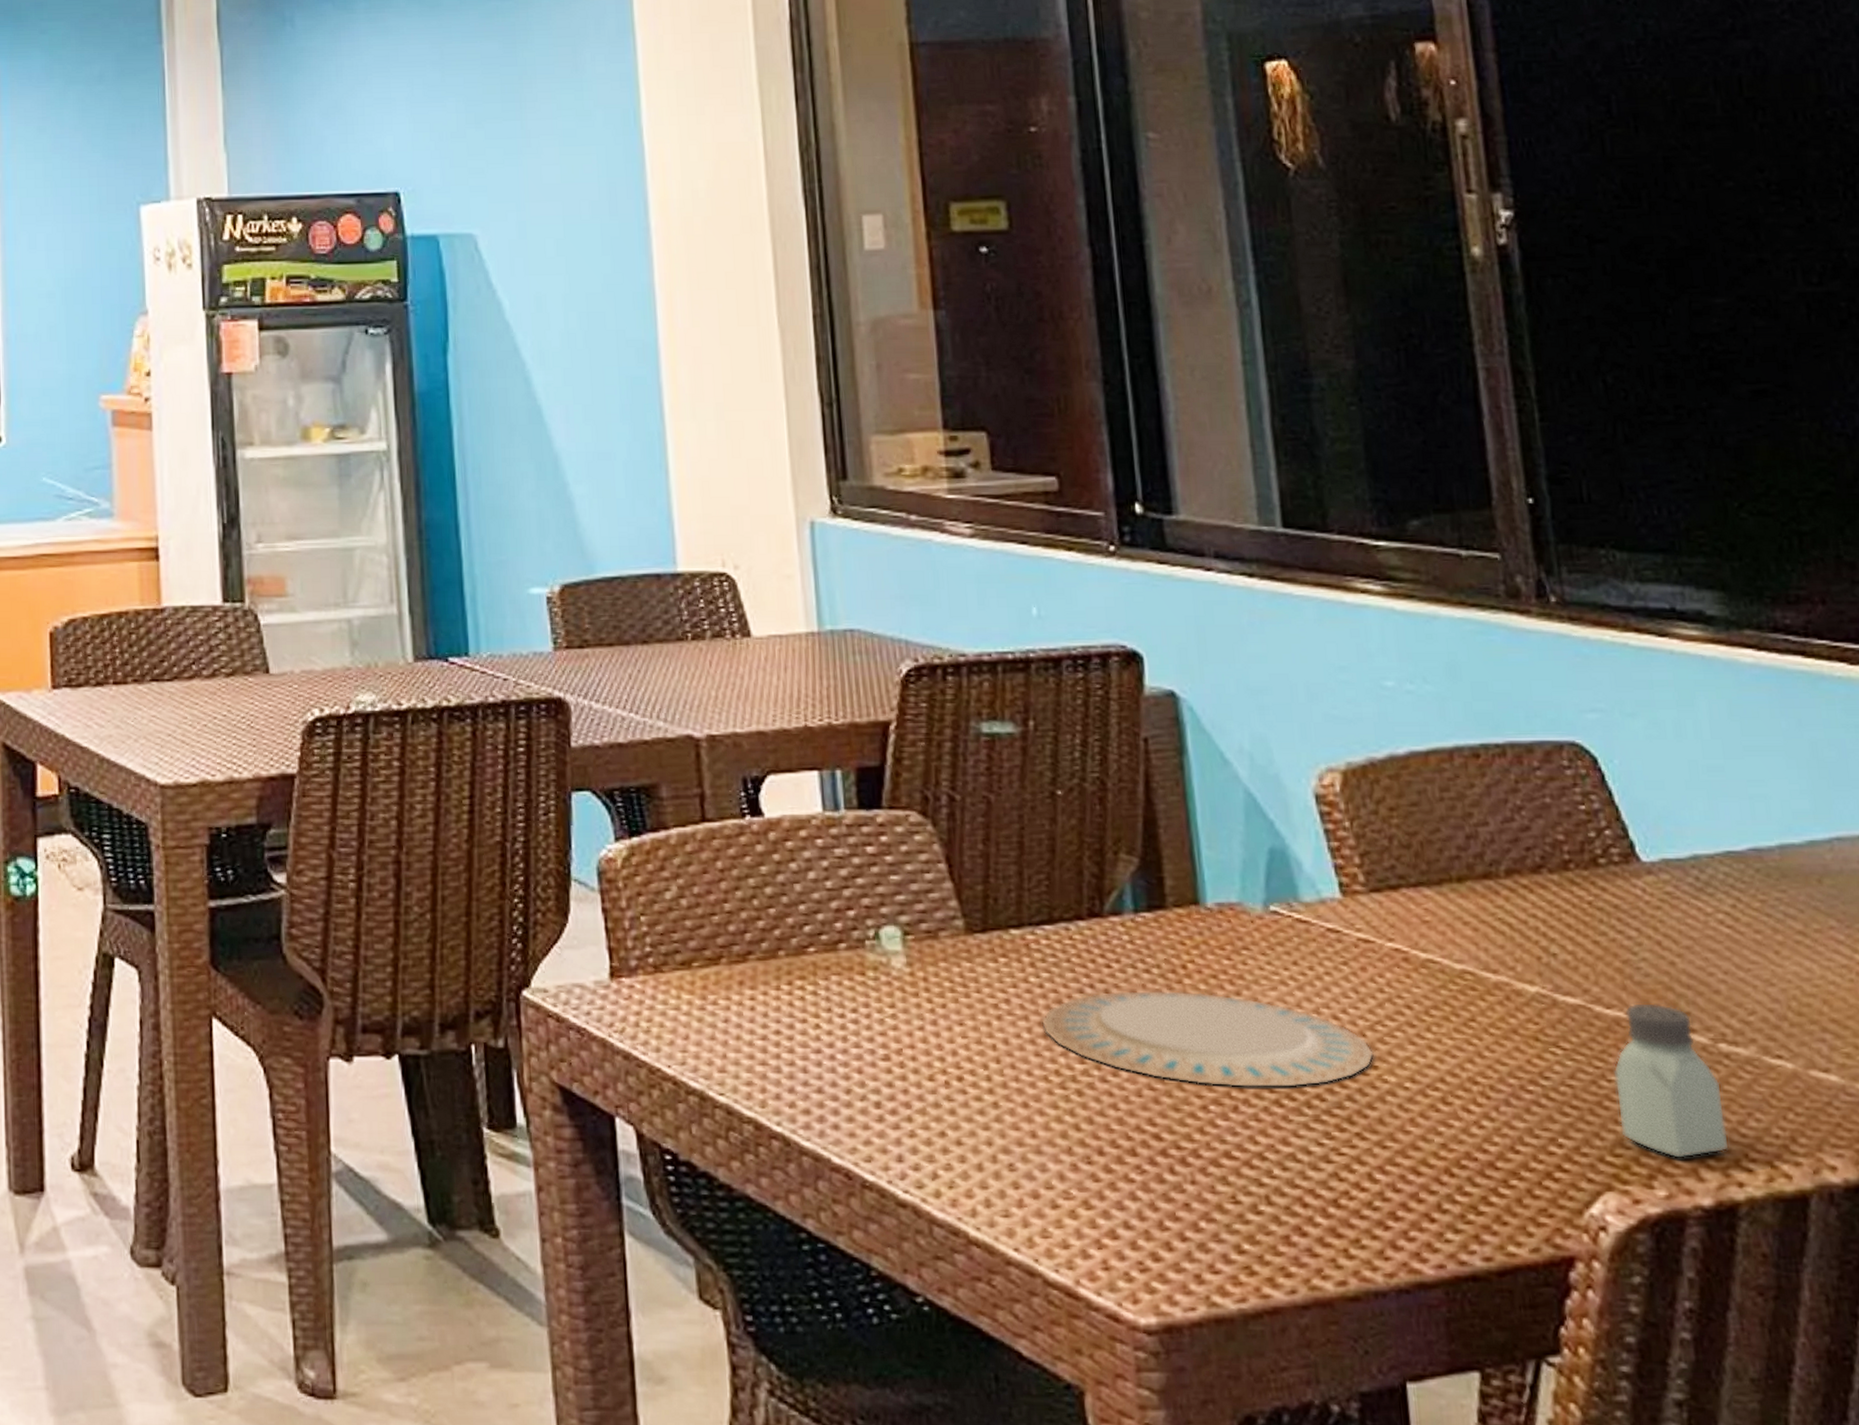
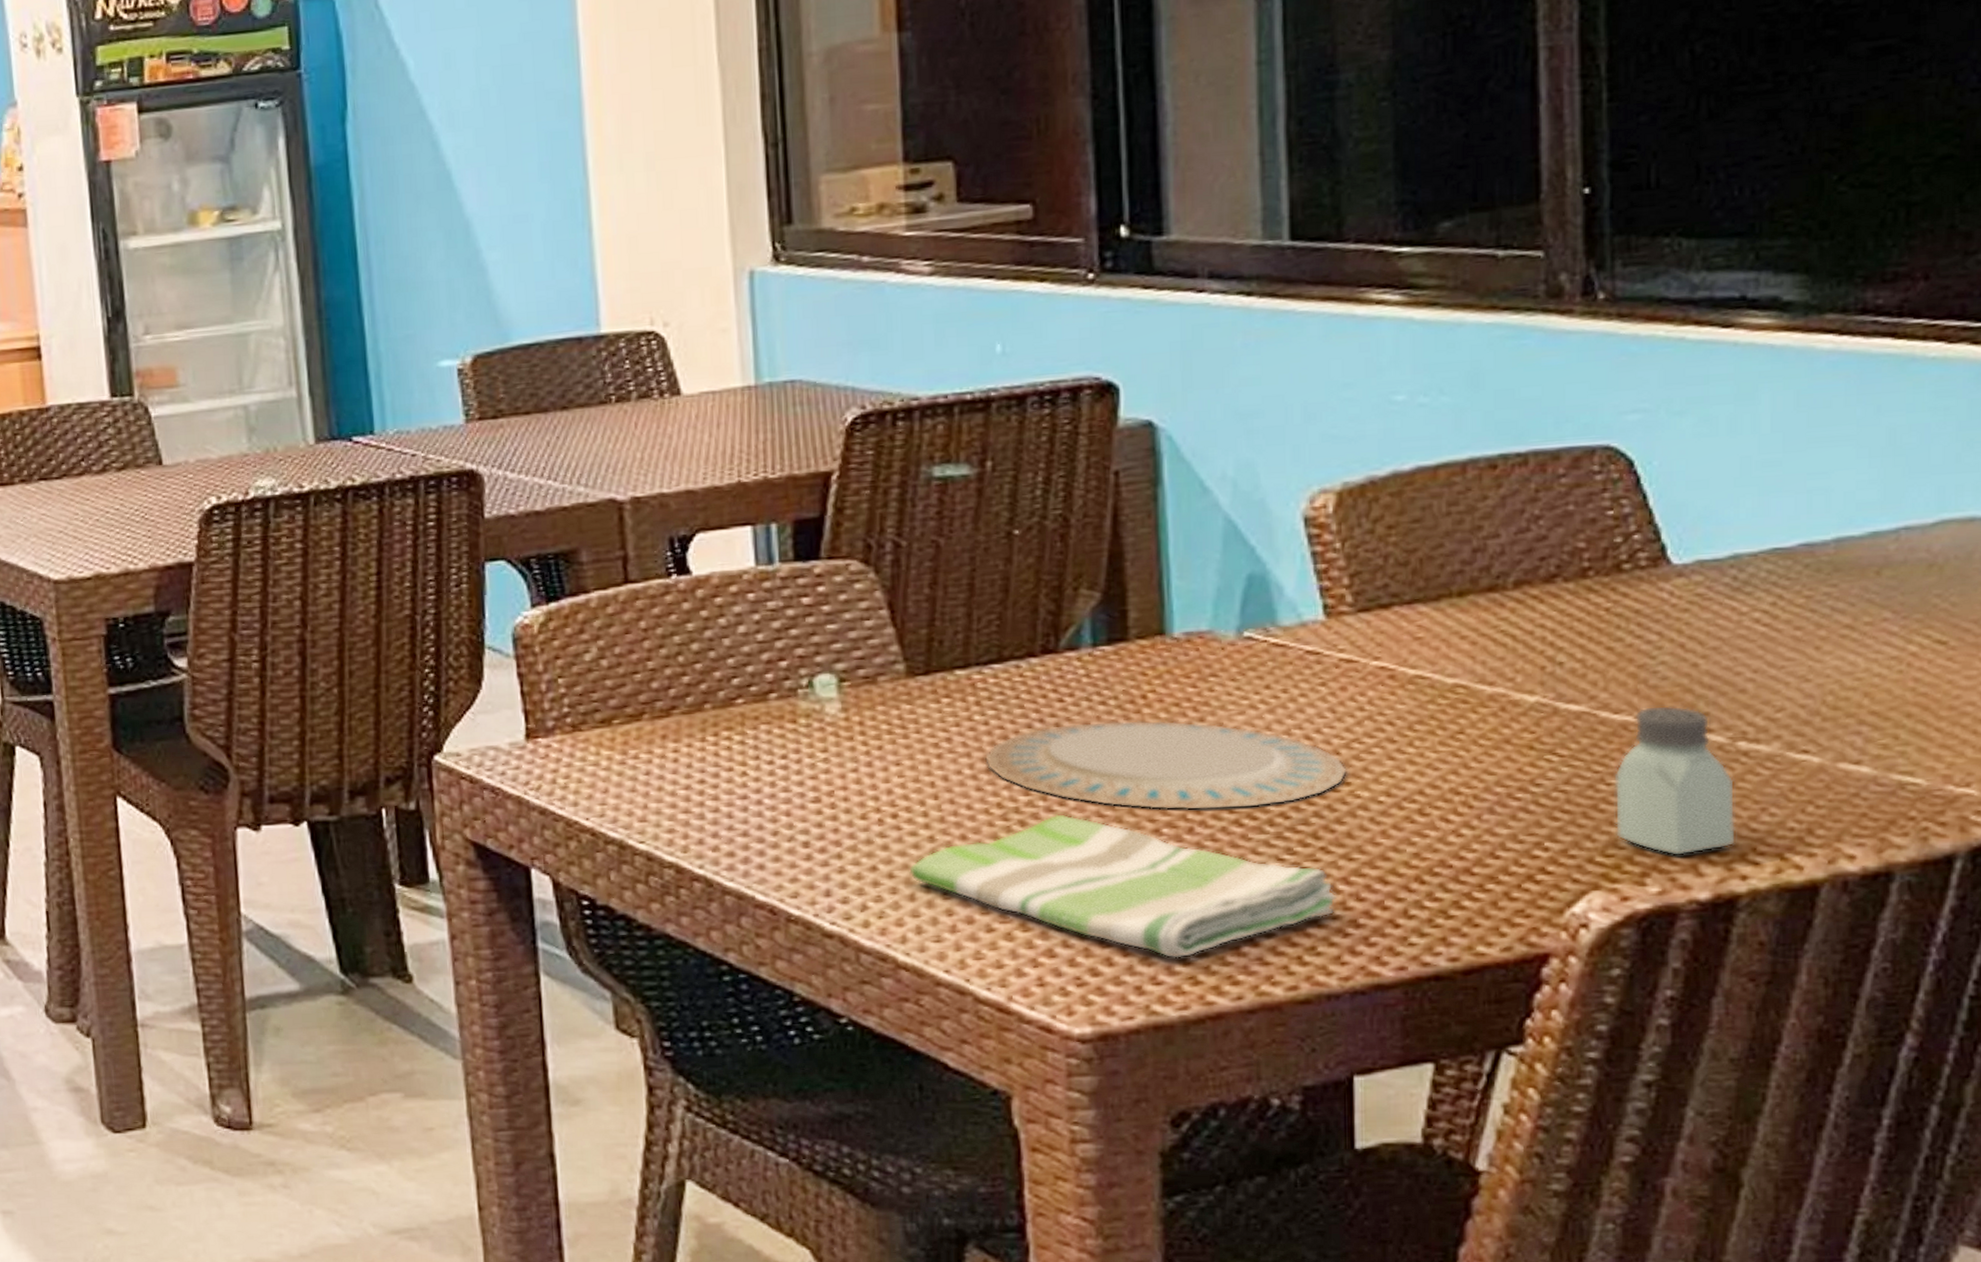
dish towel: none [976,1085,1375,1246] -> present [909,814,1337,959]

